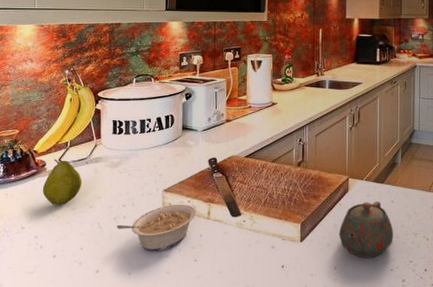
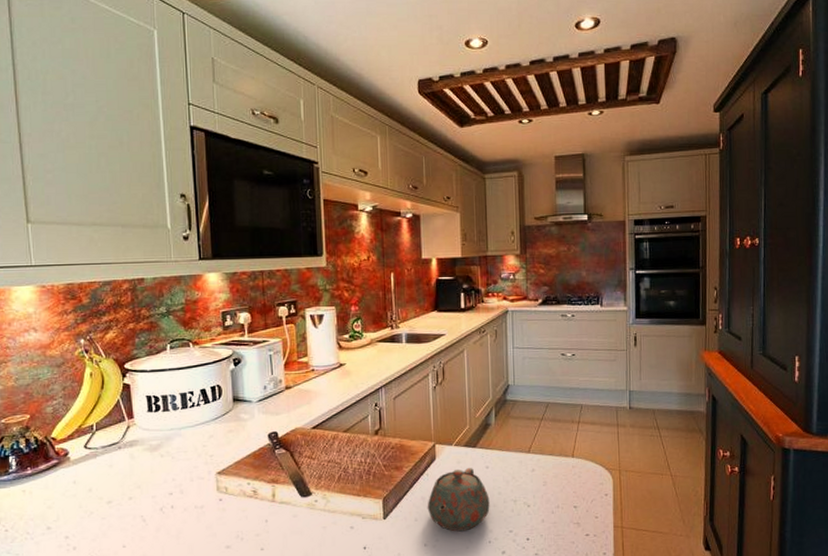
fruit: present [42,159,82,205] -> none [67,445,116,499]
legume: present [117,204,197,252] -> none [164,487,259,543]

